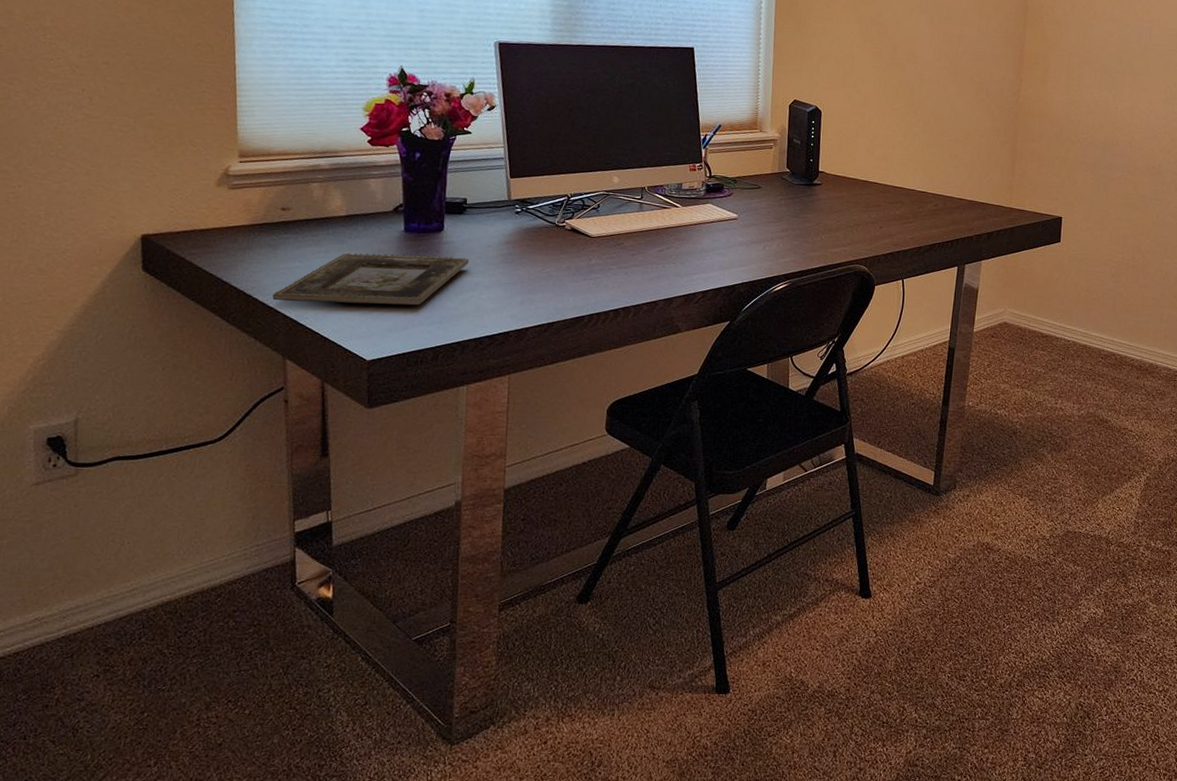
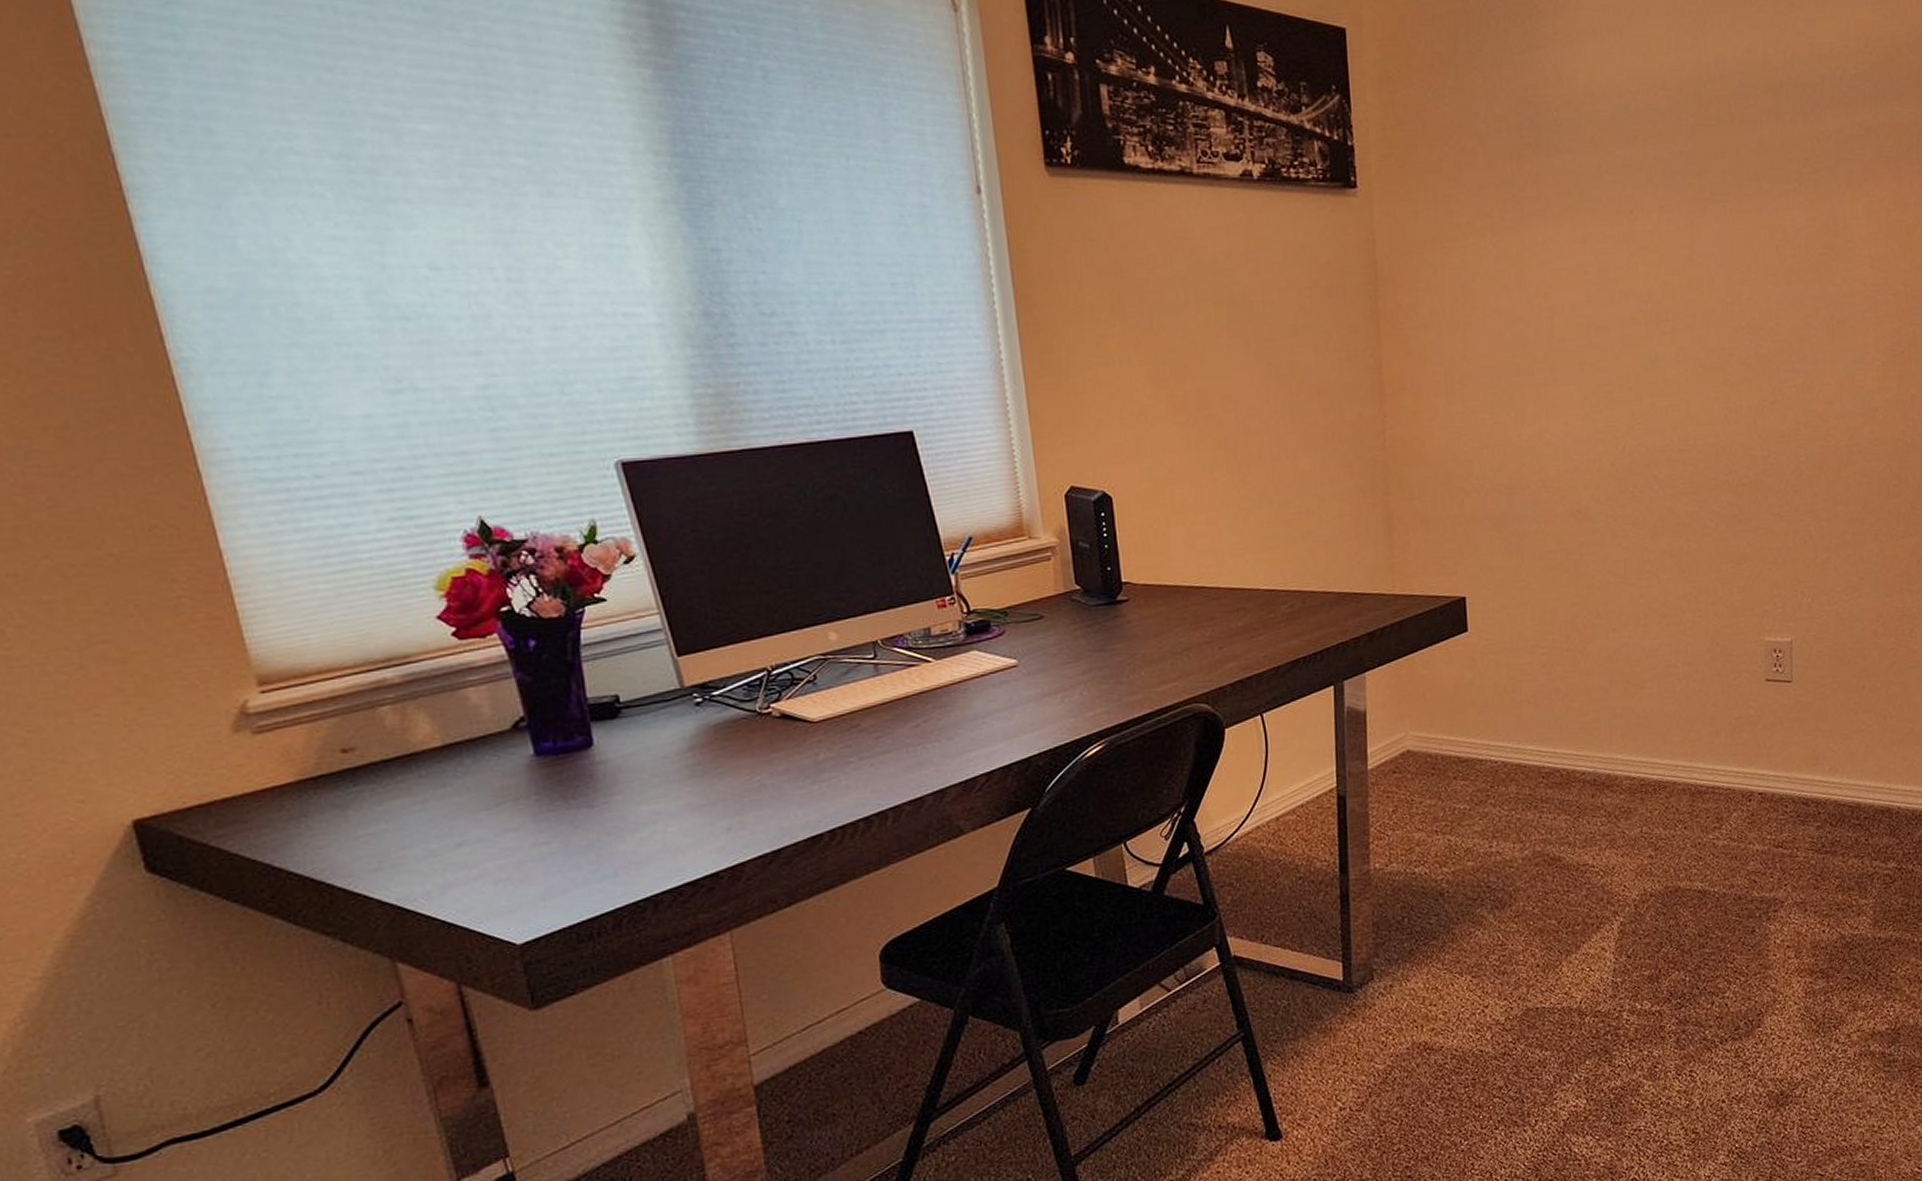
picture frame: present [272,253,469,306] -> none [356,779,640,883]

